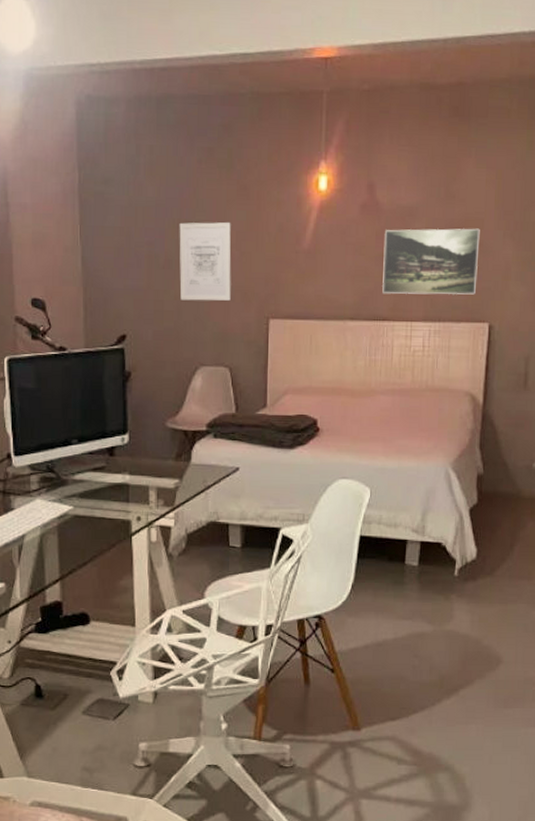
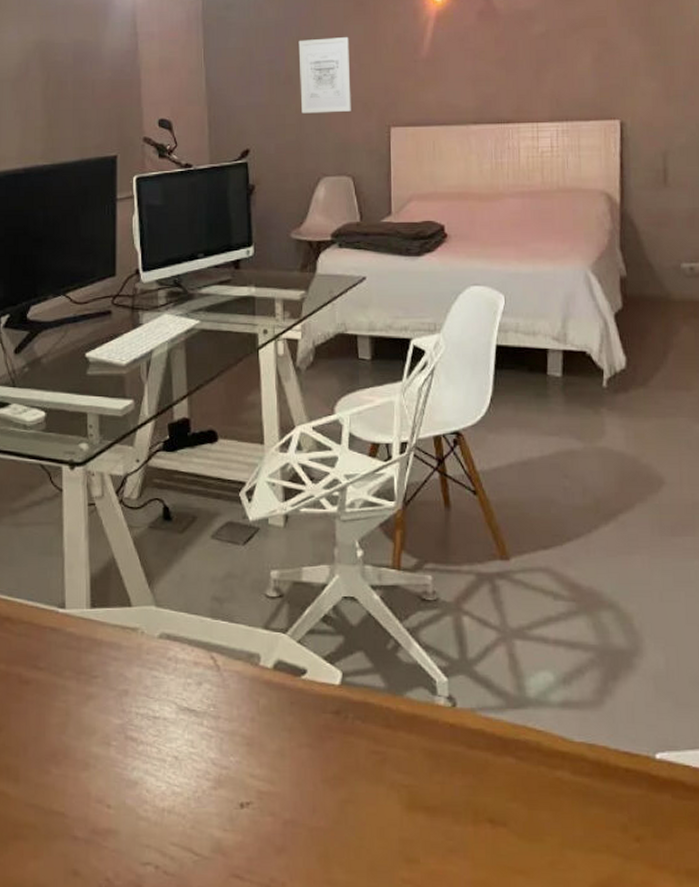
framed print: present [382,228,480,295] -> none [503,27,604,97]

